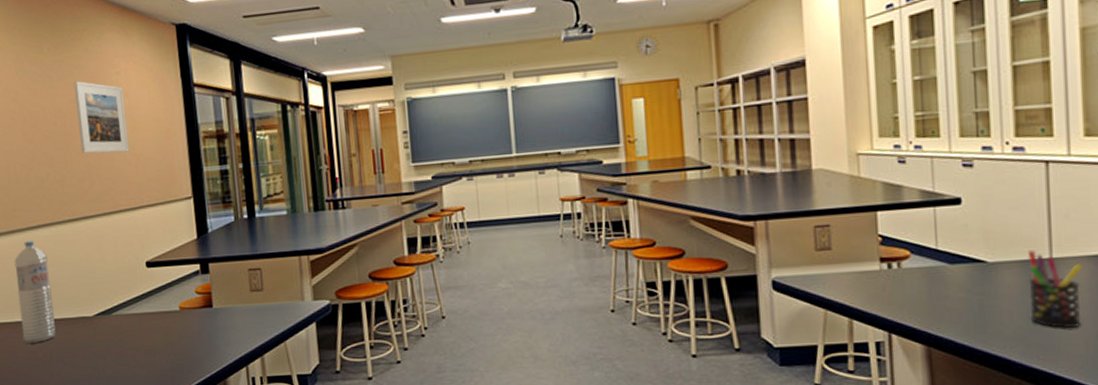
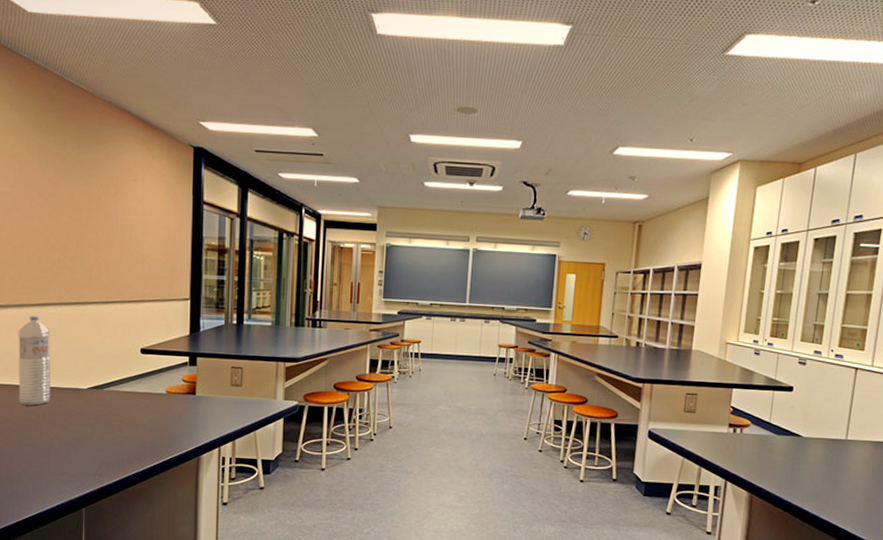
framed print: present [73,81,130,154] -> none [93,181,139,251]
pen holder: present [1027,250,1083,328] -> none [824,432,866,492]

